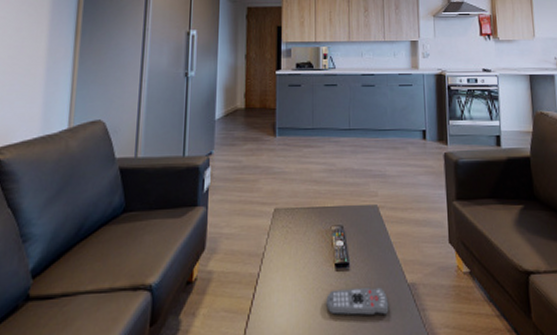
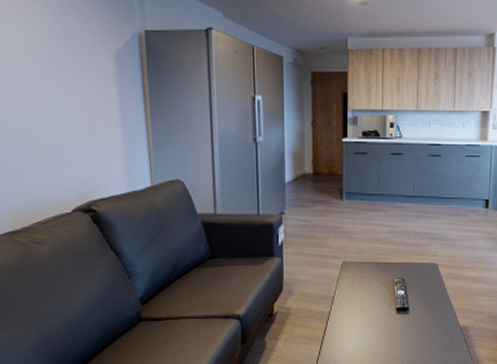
remote control: present [326,287,389,317] -> none [388,327,442,349]

